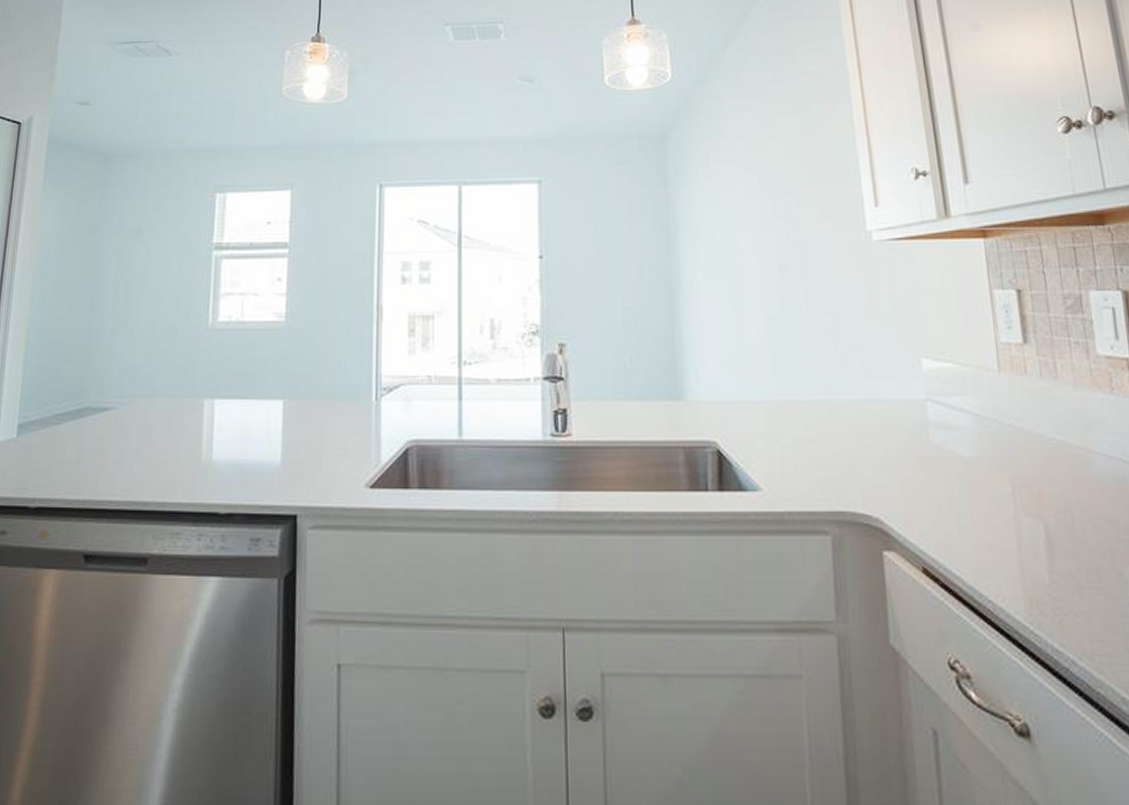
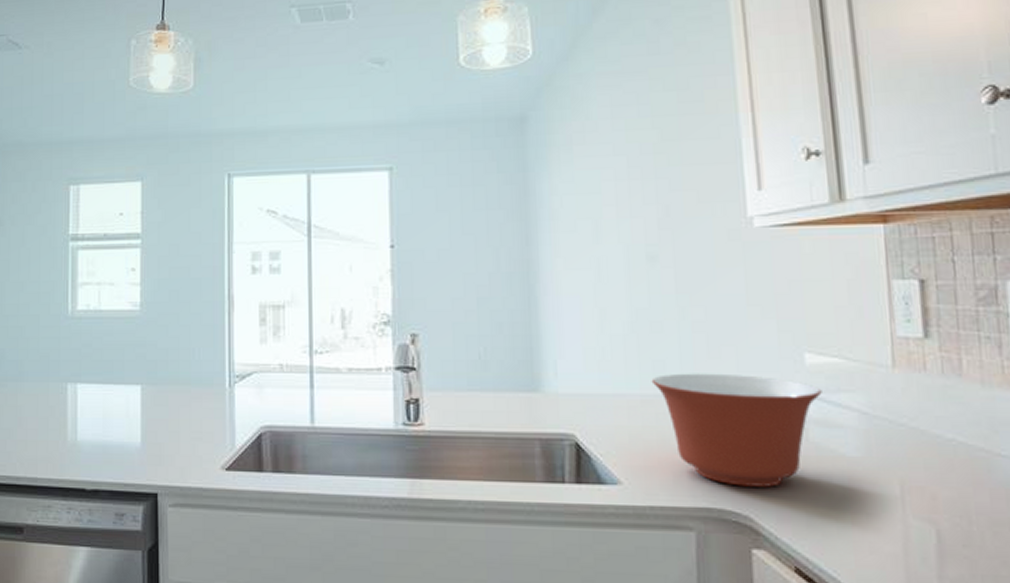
mixing bowl: none [786,379,939,489] -> present [651,373,822,487]

